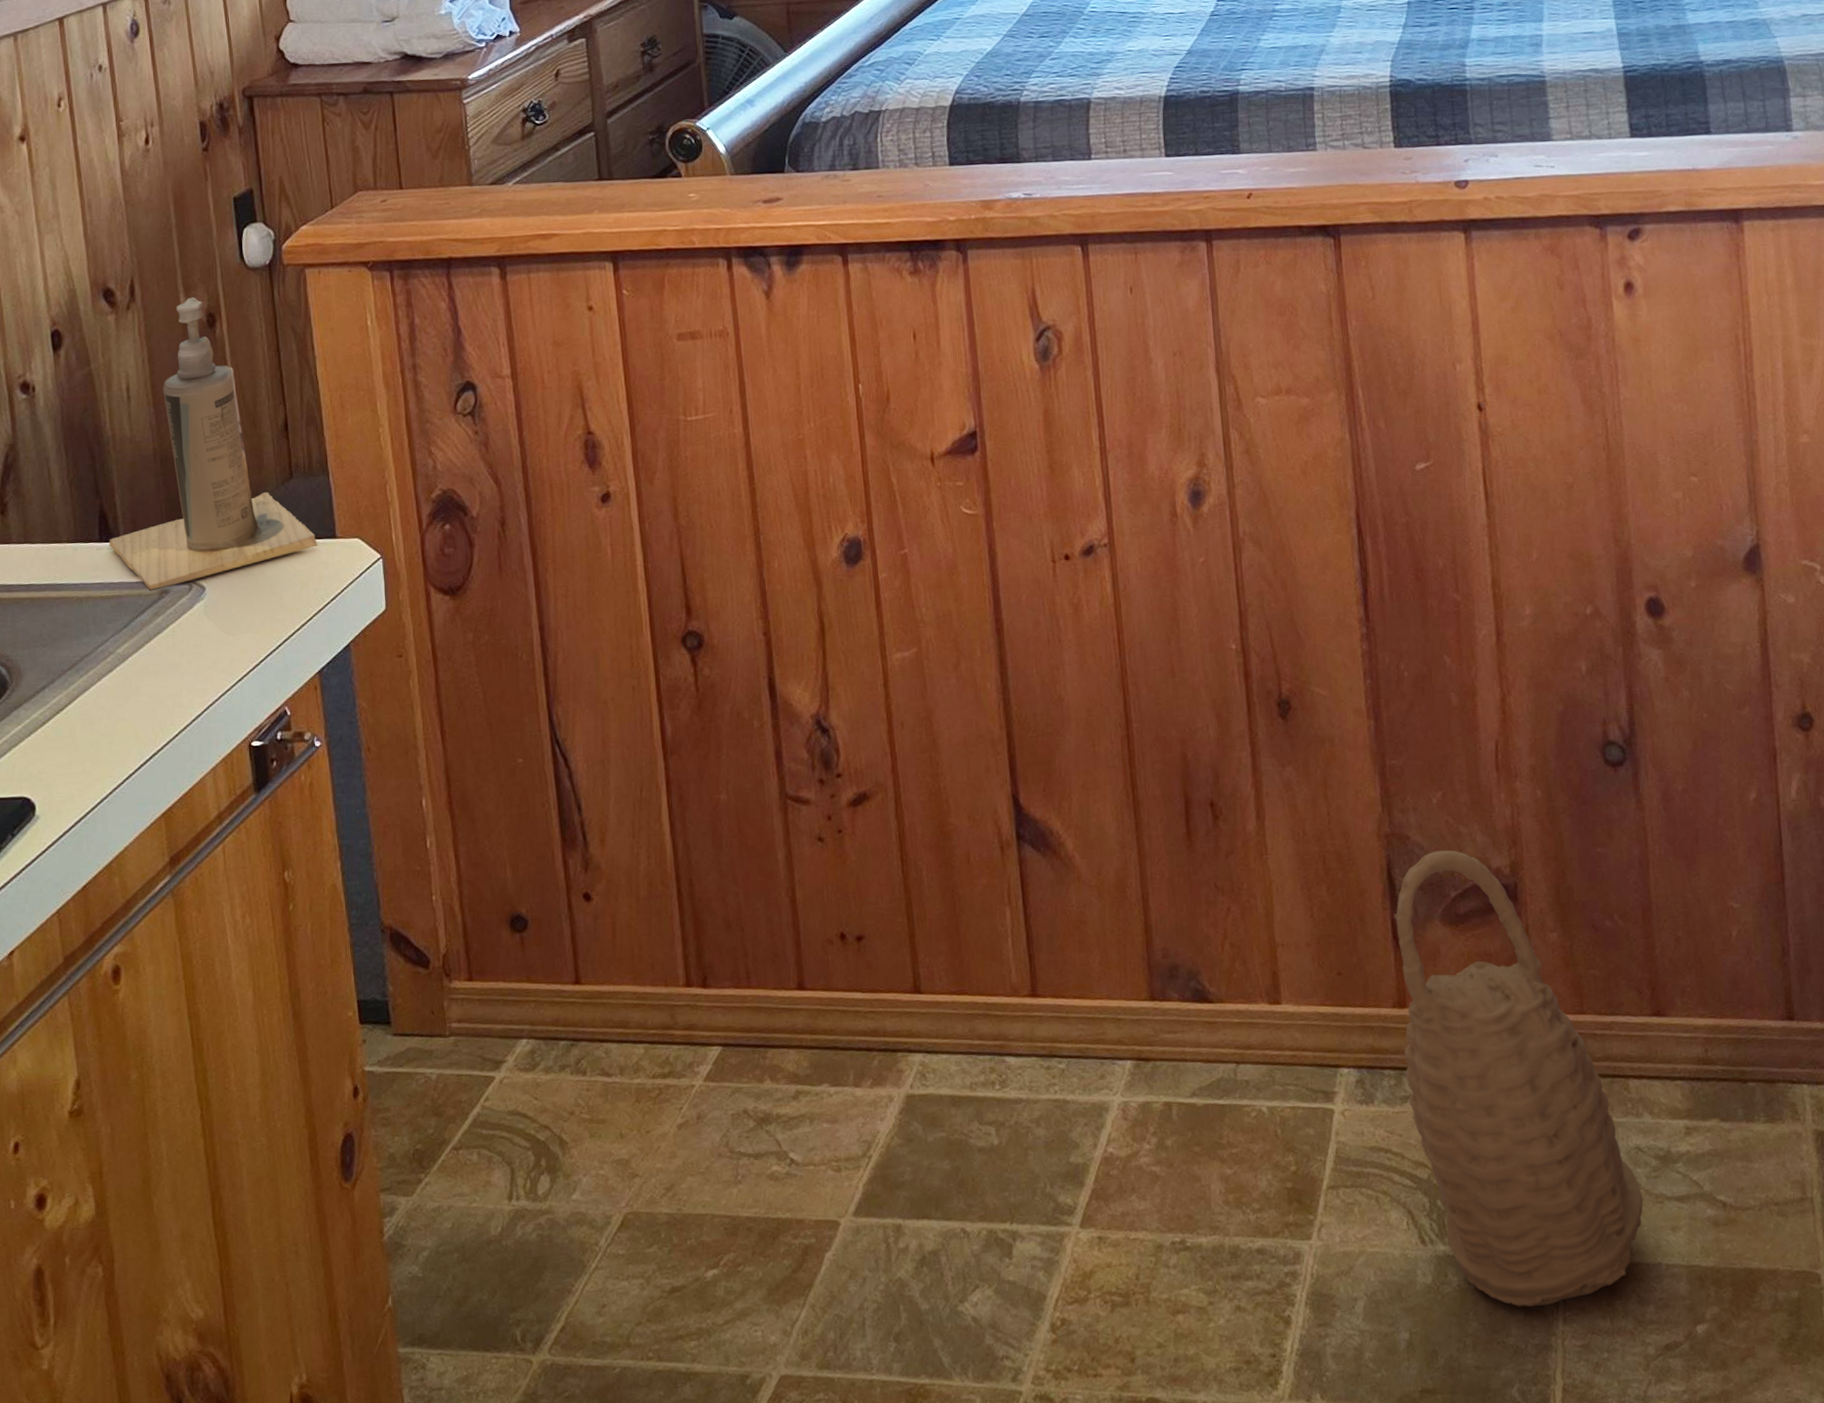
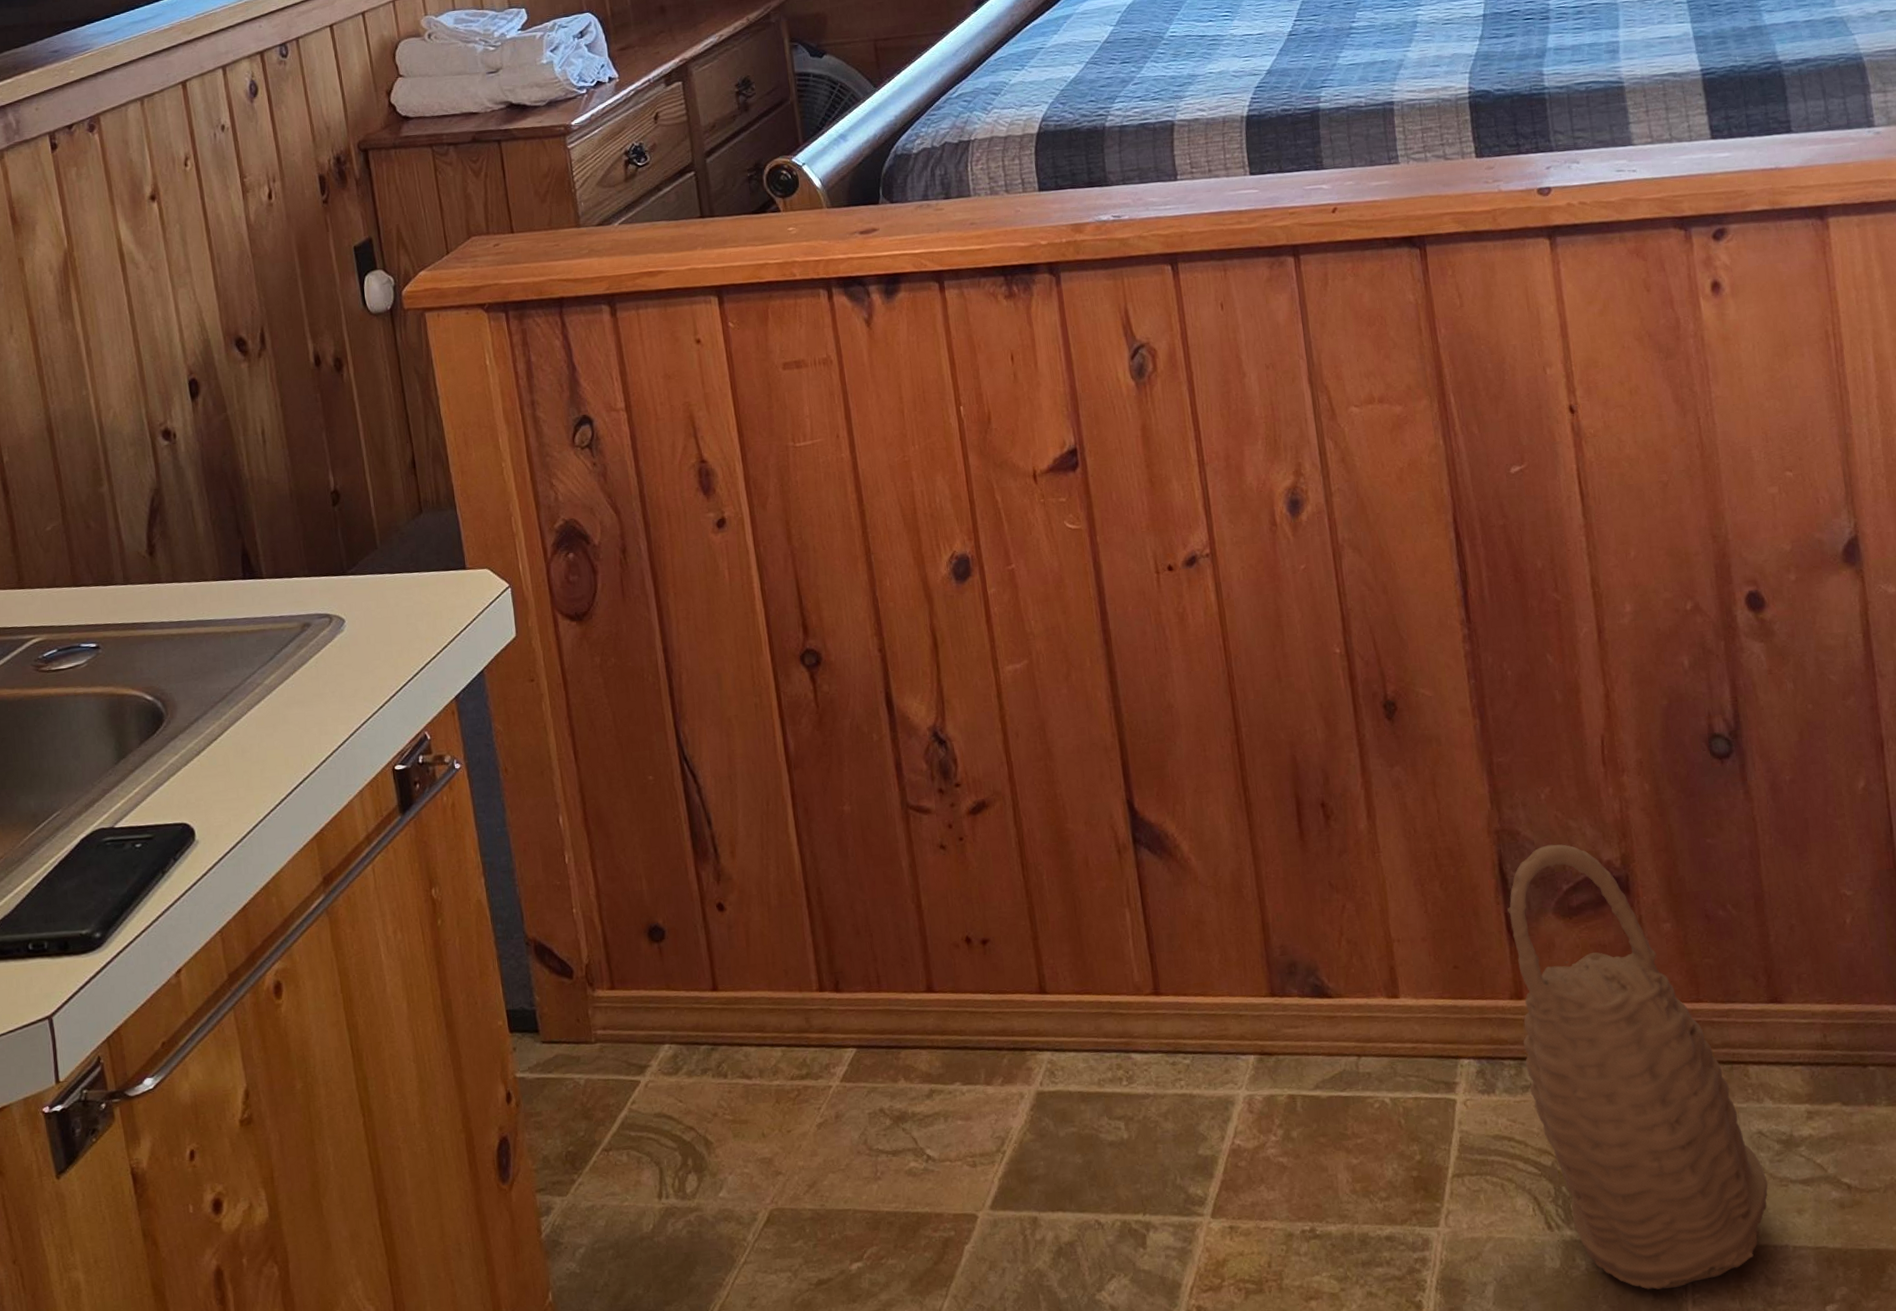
soap dispenser: present [108,297,318,592] -> none [251,343,449,625]

